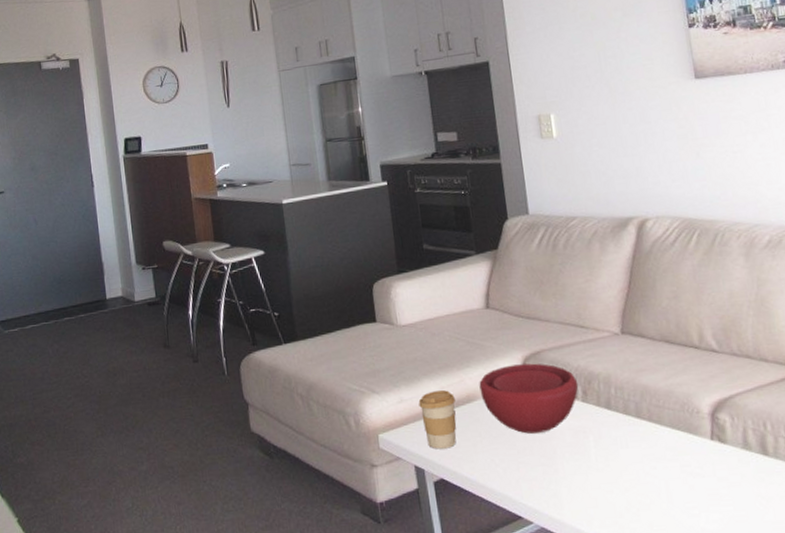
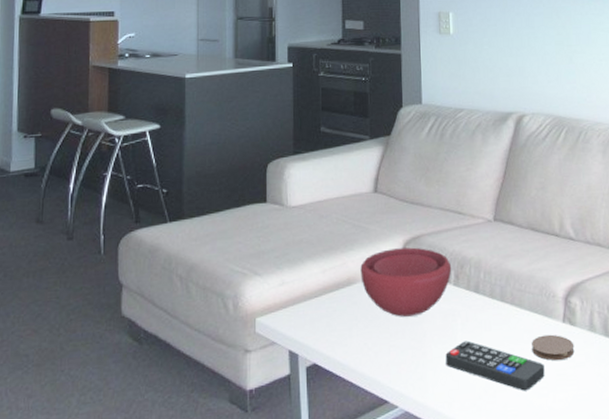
coffee cup: present [418,390,457,449] -> none [300,273,336,333]
remote control: none [579,458,694,511] -> present [445,340,545,391]
coaster: none [676,452,728,481] -> present [532,334,575,361]

